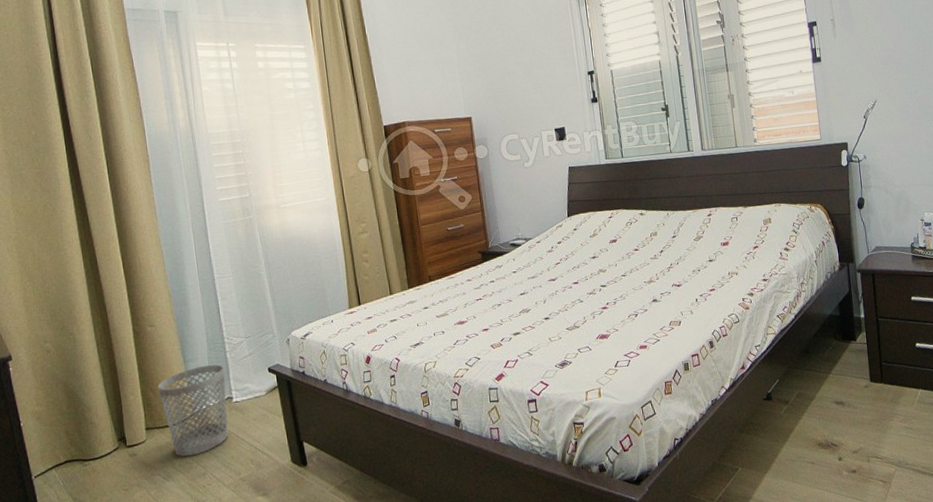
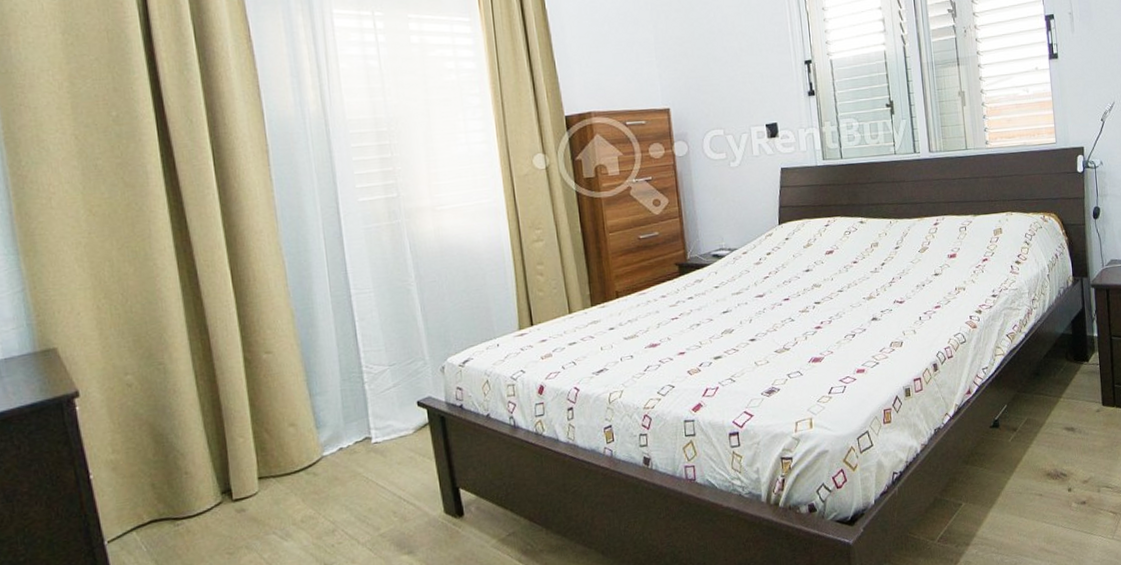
wastebasket: present [157,364,229,457] -> none [274,398,366,511]

